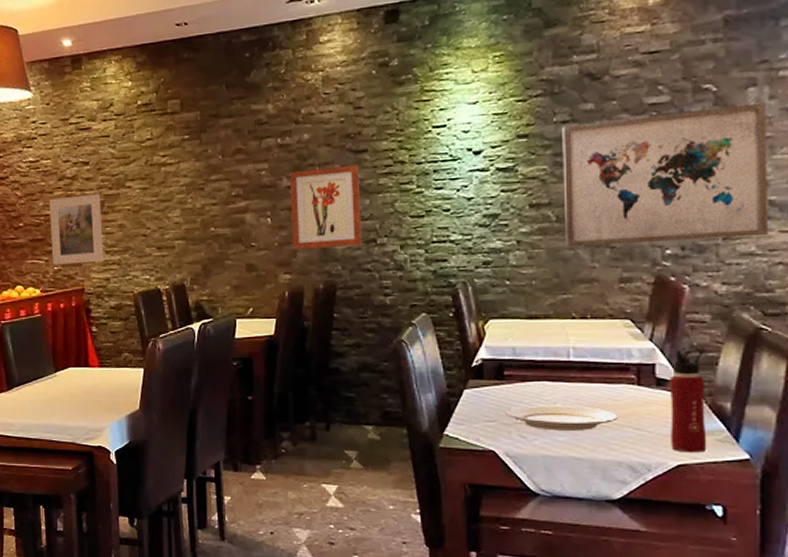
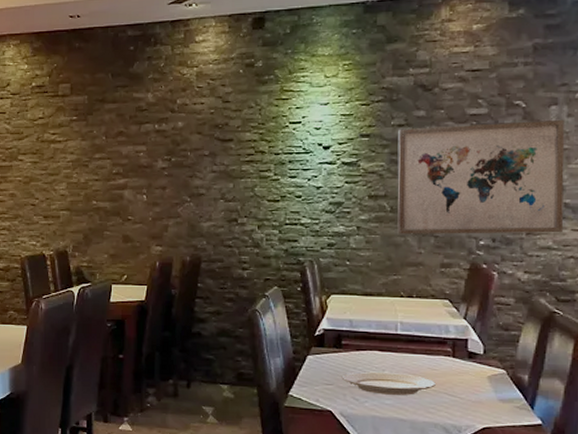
wall art: present [289,165,362,250] -> none [164,152,226,225]
water bottle: present [669,349,707,453] -> none [478,327,508,418]

